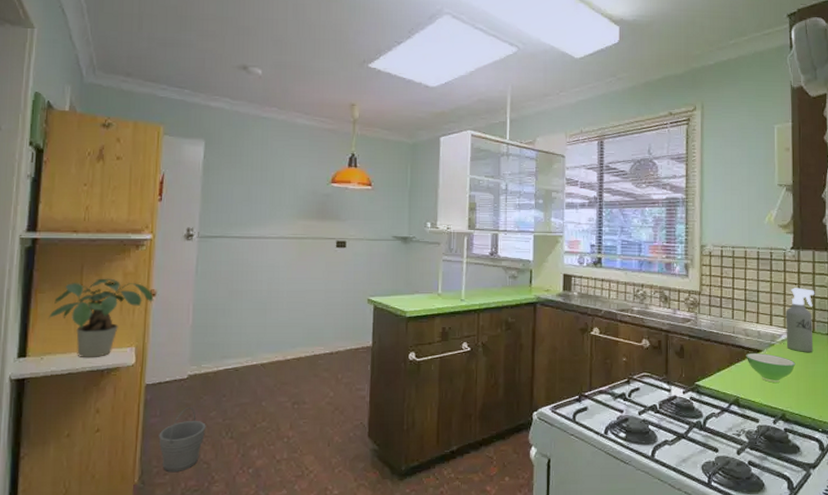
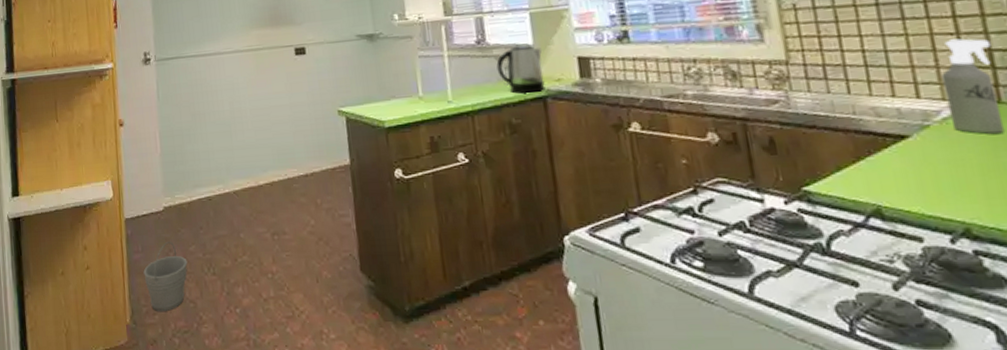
potted plant: present [49,278,154,357] -> none [33,111,122,194]
kettle: none [503,260,538,299] -> present [496,45,546,94]
bowl: present [746,352,796,383] -> none [881,139,976,183]

